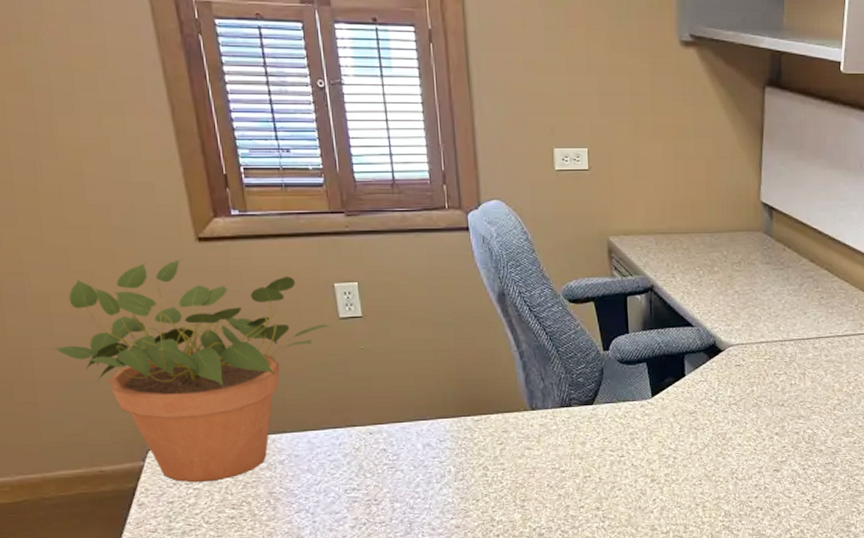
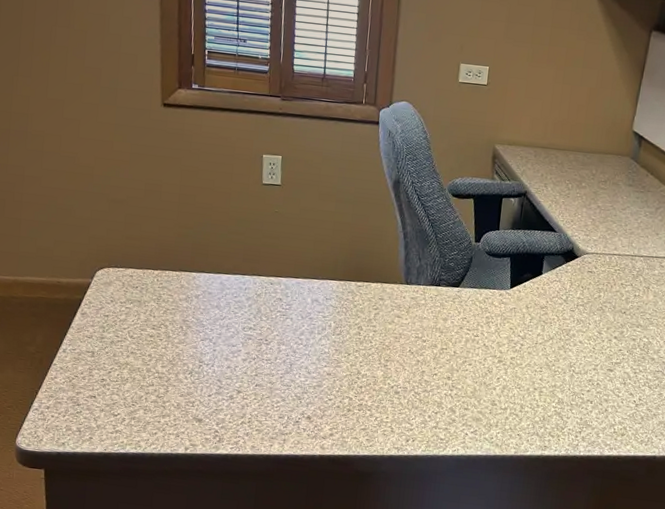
potted plant: present [53,258,332,483] -> none [40,118,256,304]

